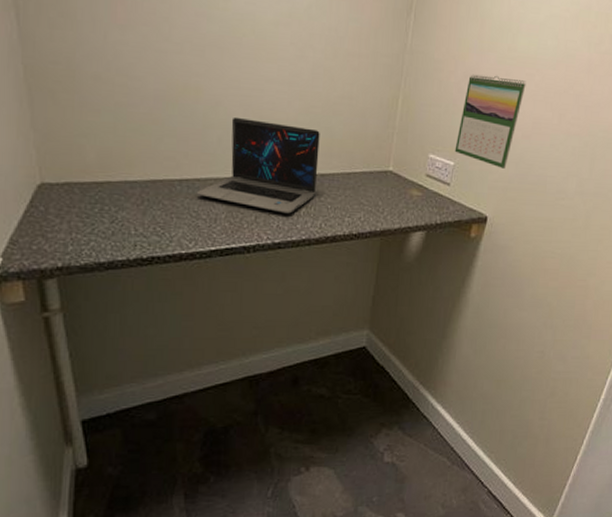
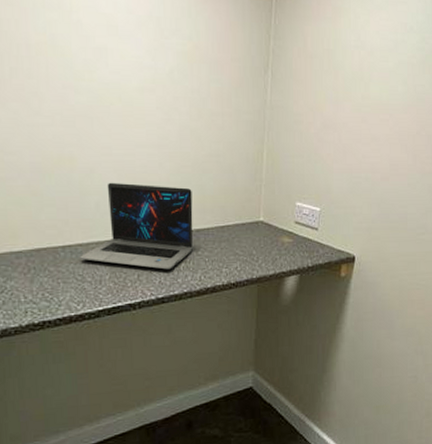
calendar: present [454,74,526,169] -> none [319,123,381,210]

